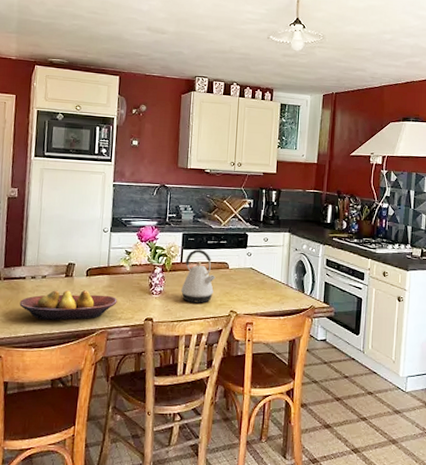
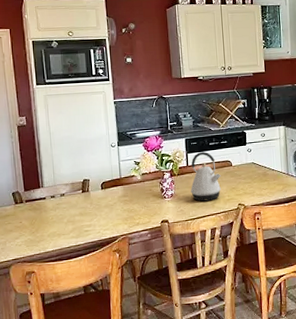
fruit bowl: present [19,290,117,321] -> none [43,202,133,234]

